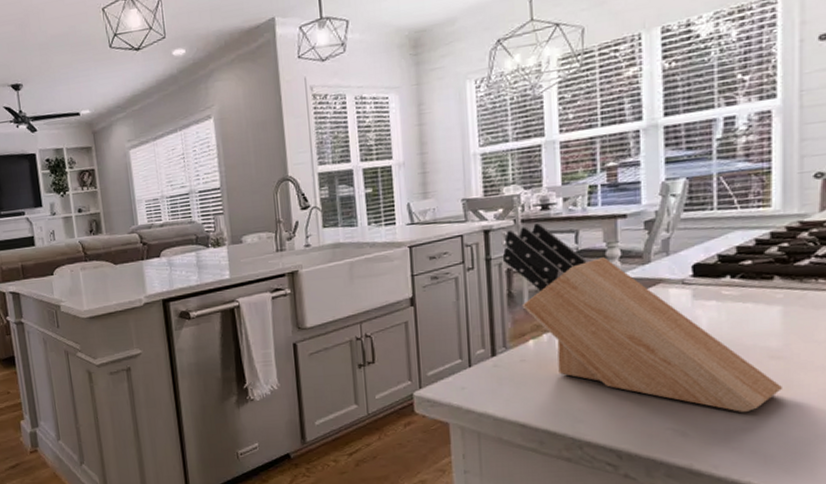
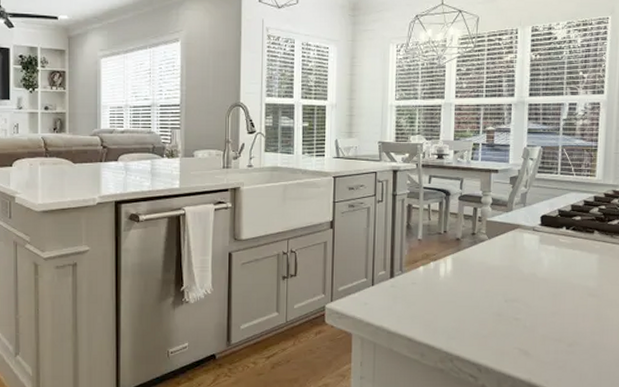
knife block: present [502,222,782,413] -> none [405,168,595,338]

